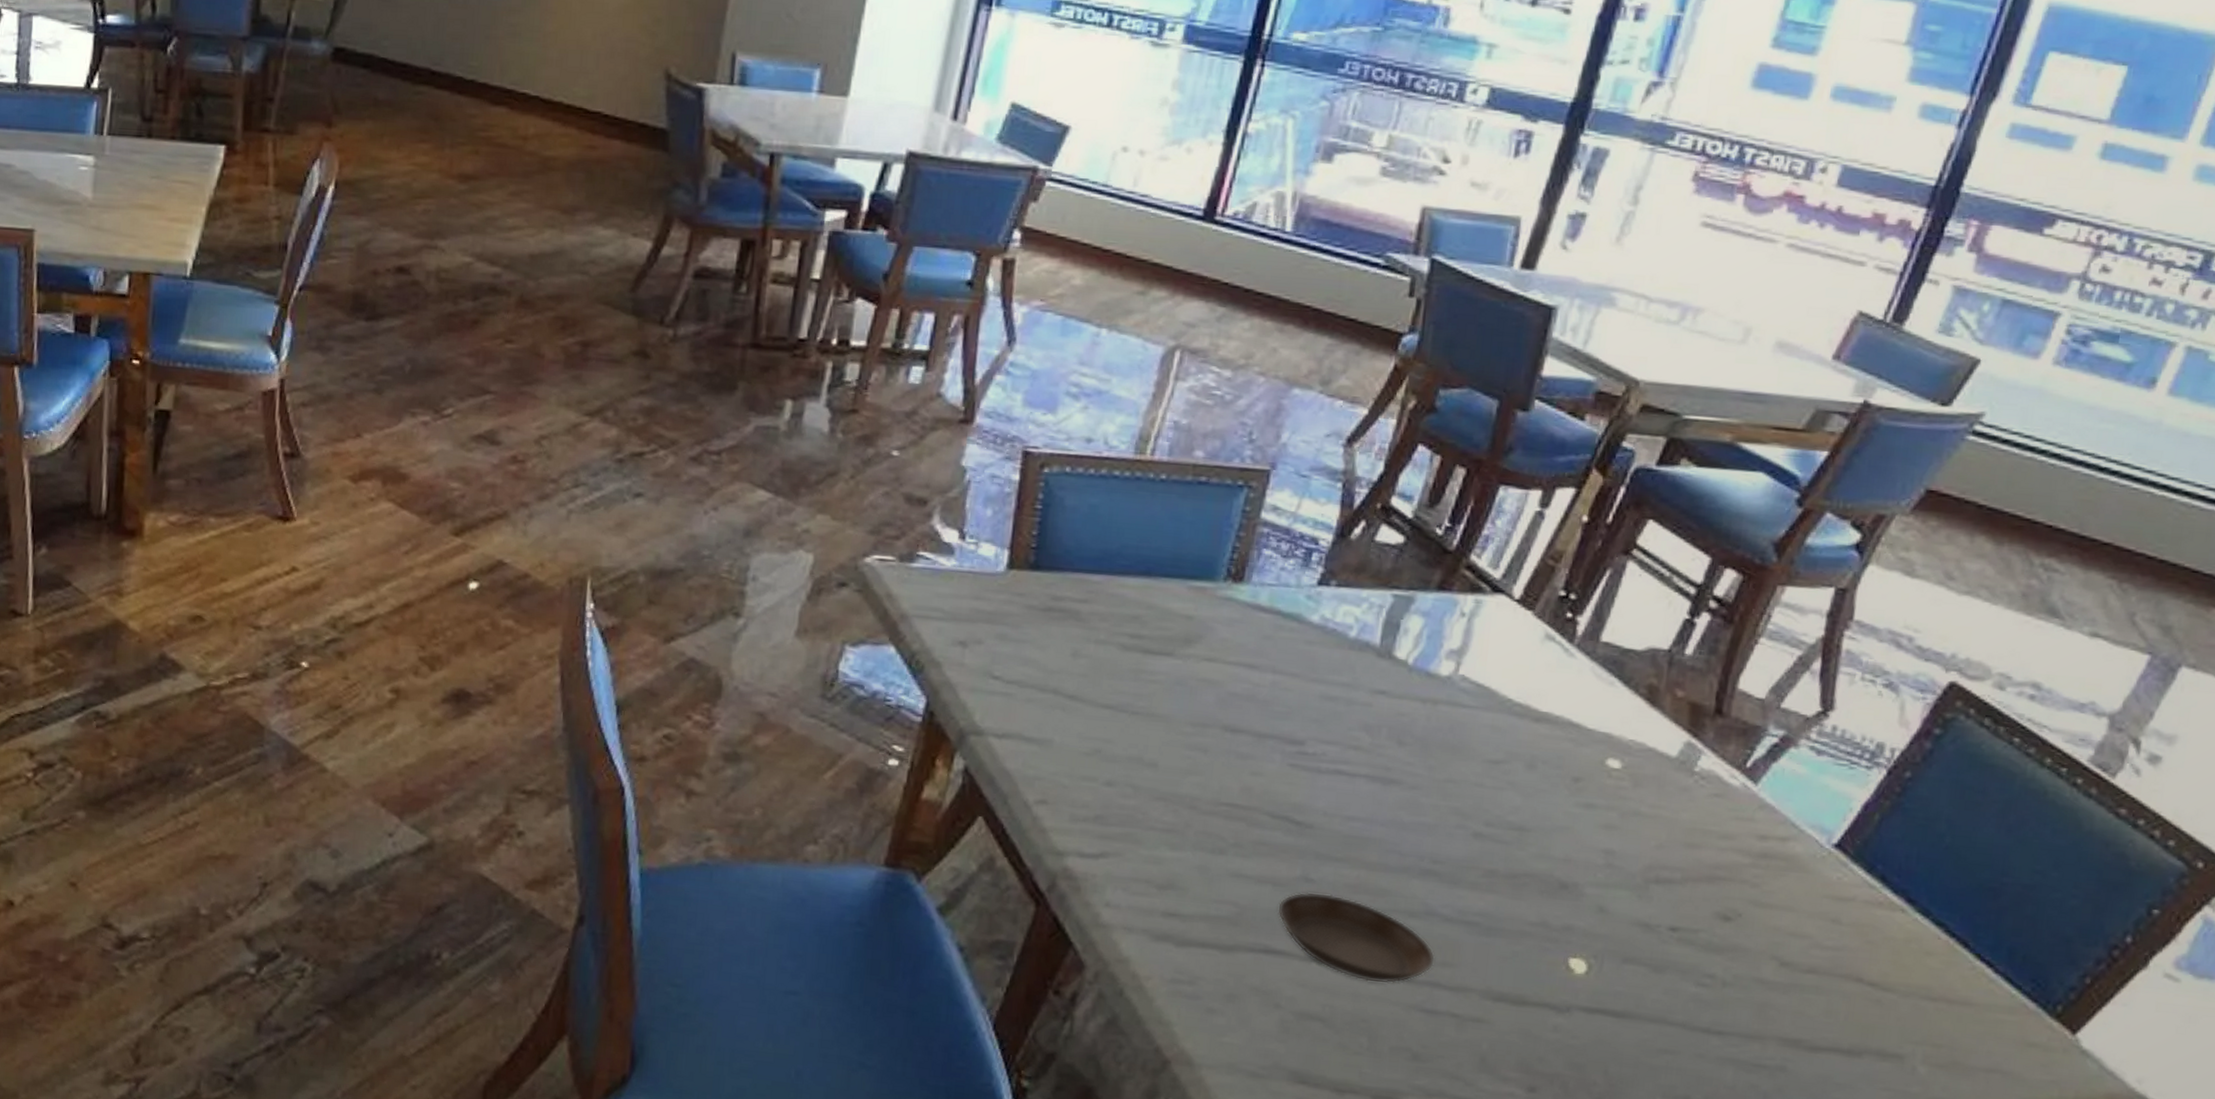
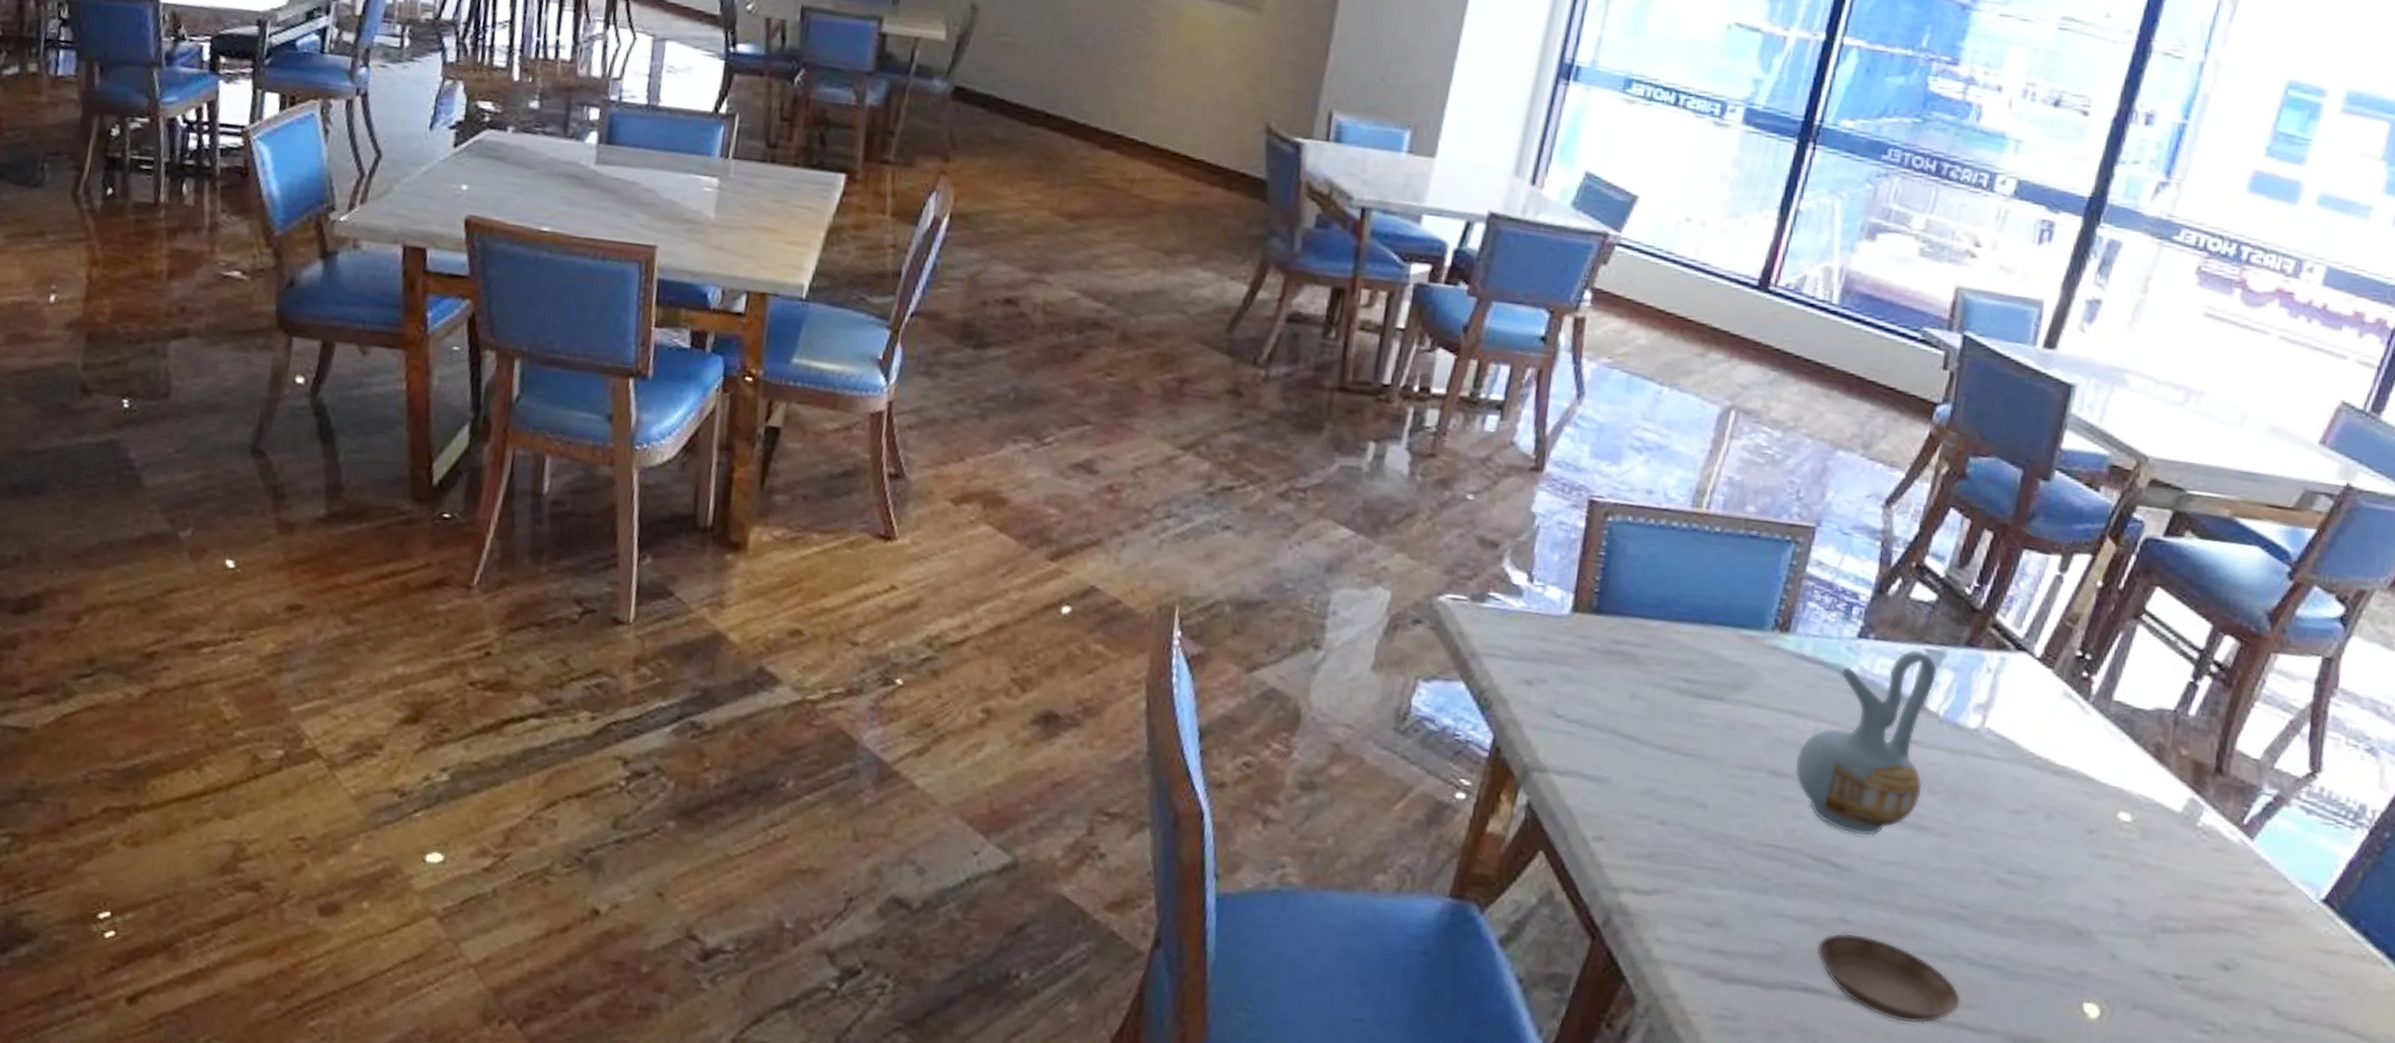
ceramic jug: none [1250,595,1407,792] -> present [1794,649,1938,836]

